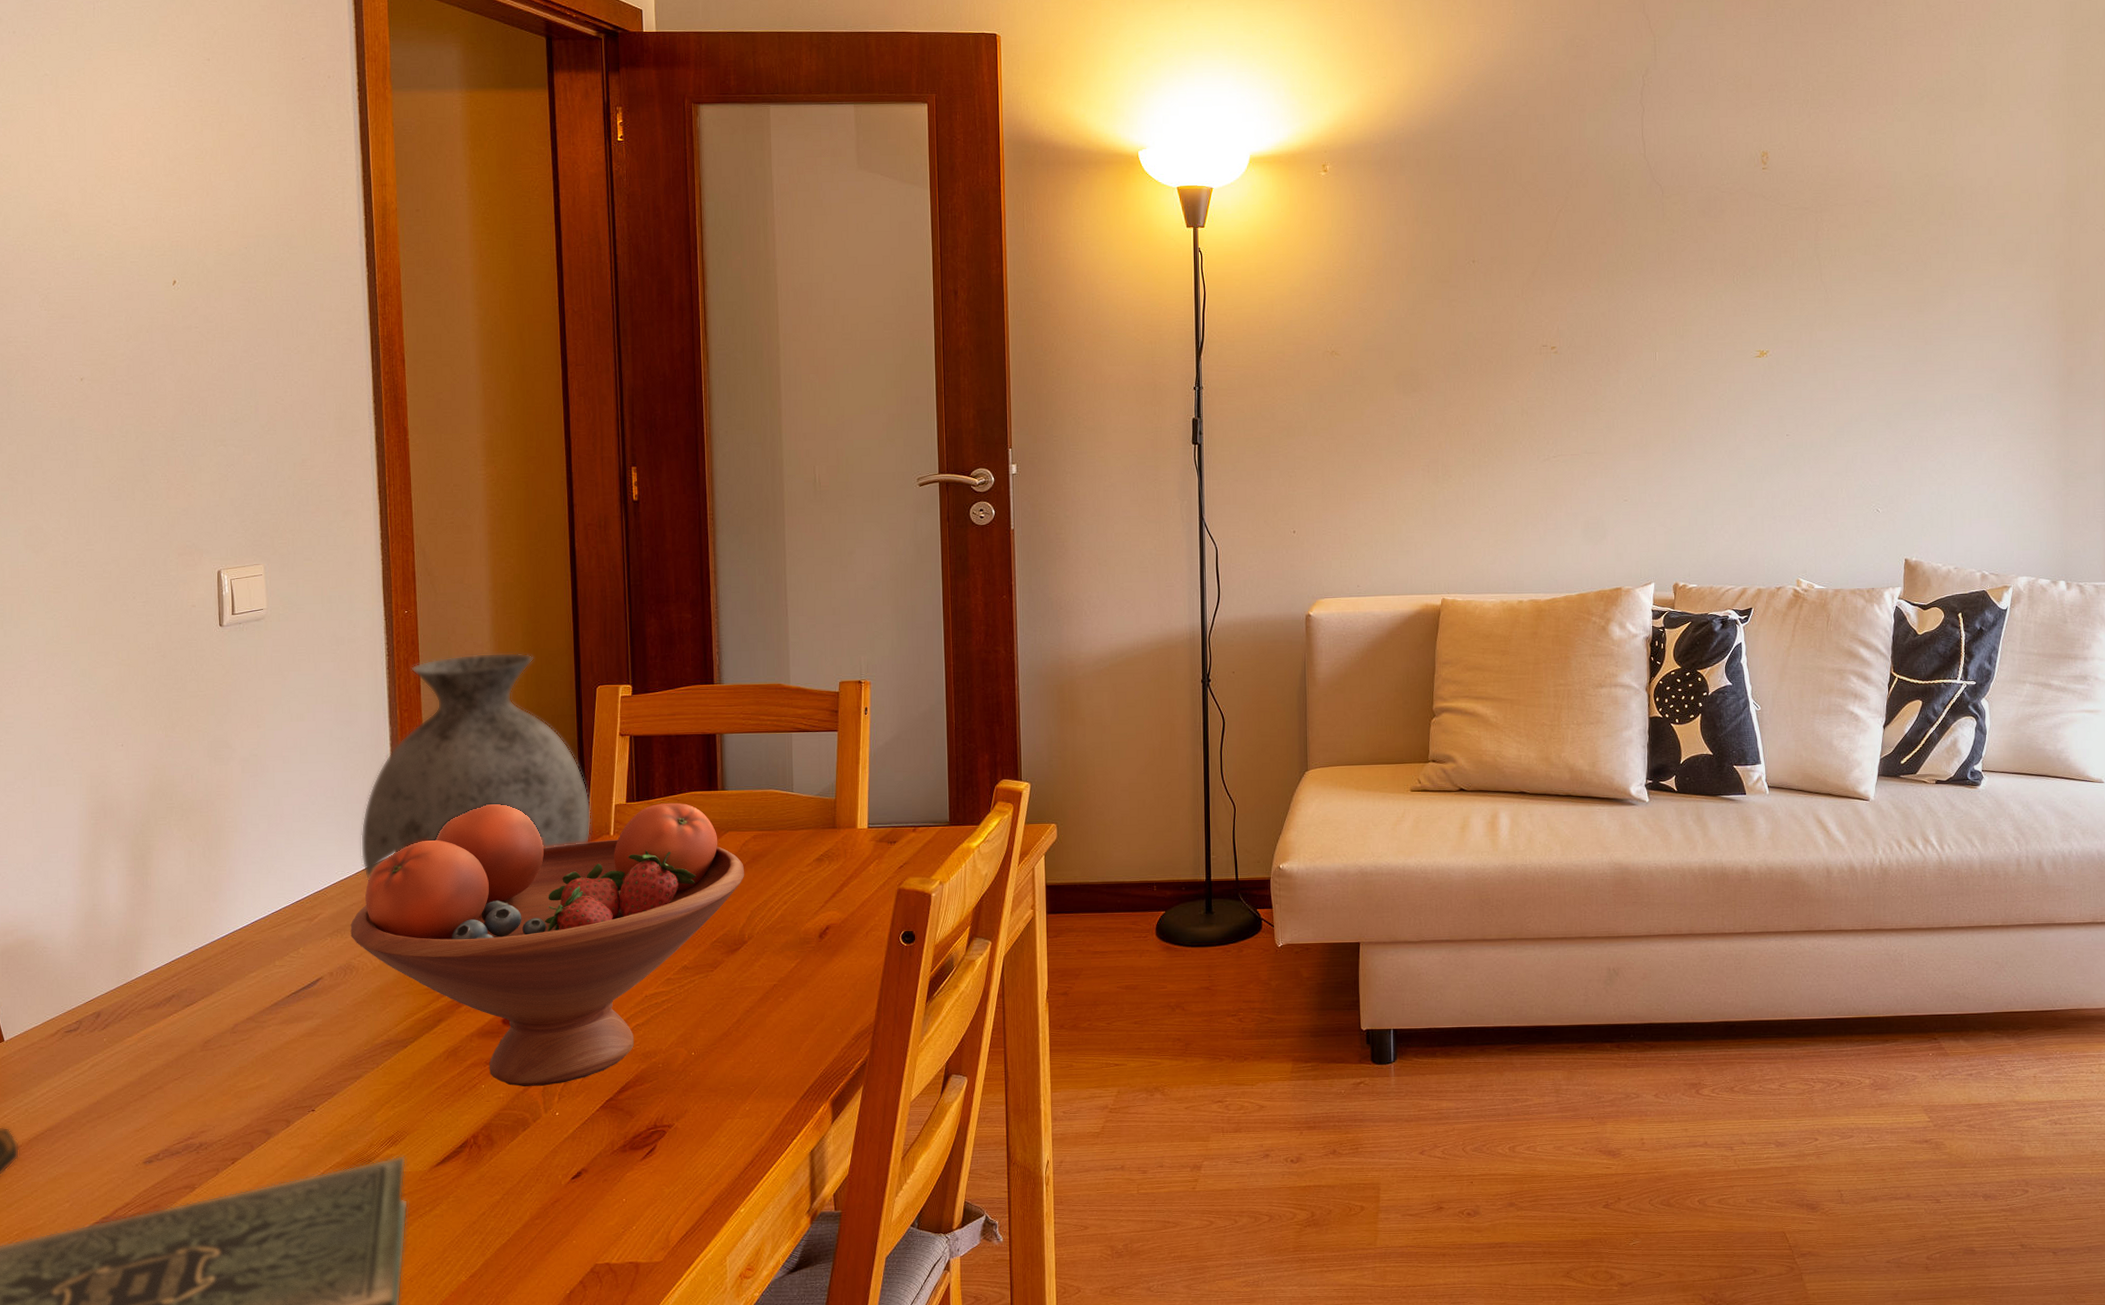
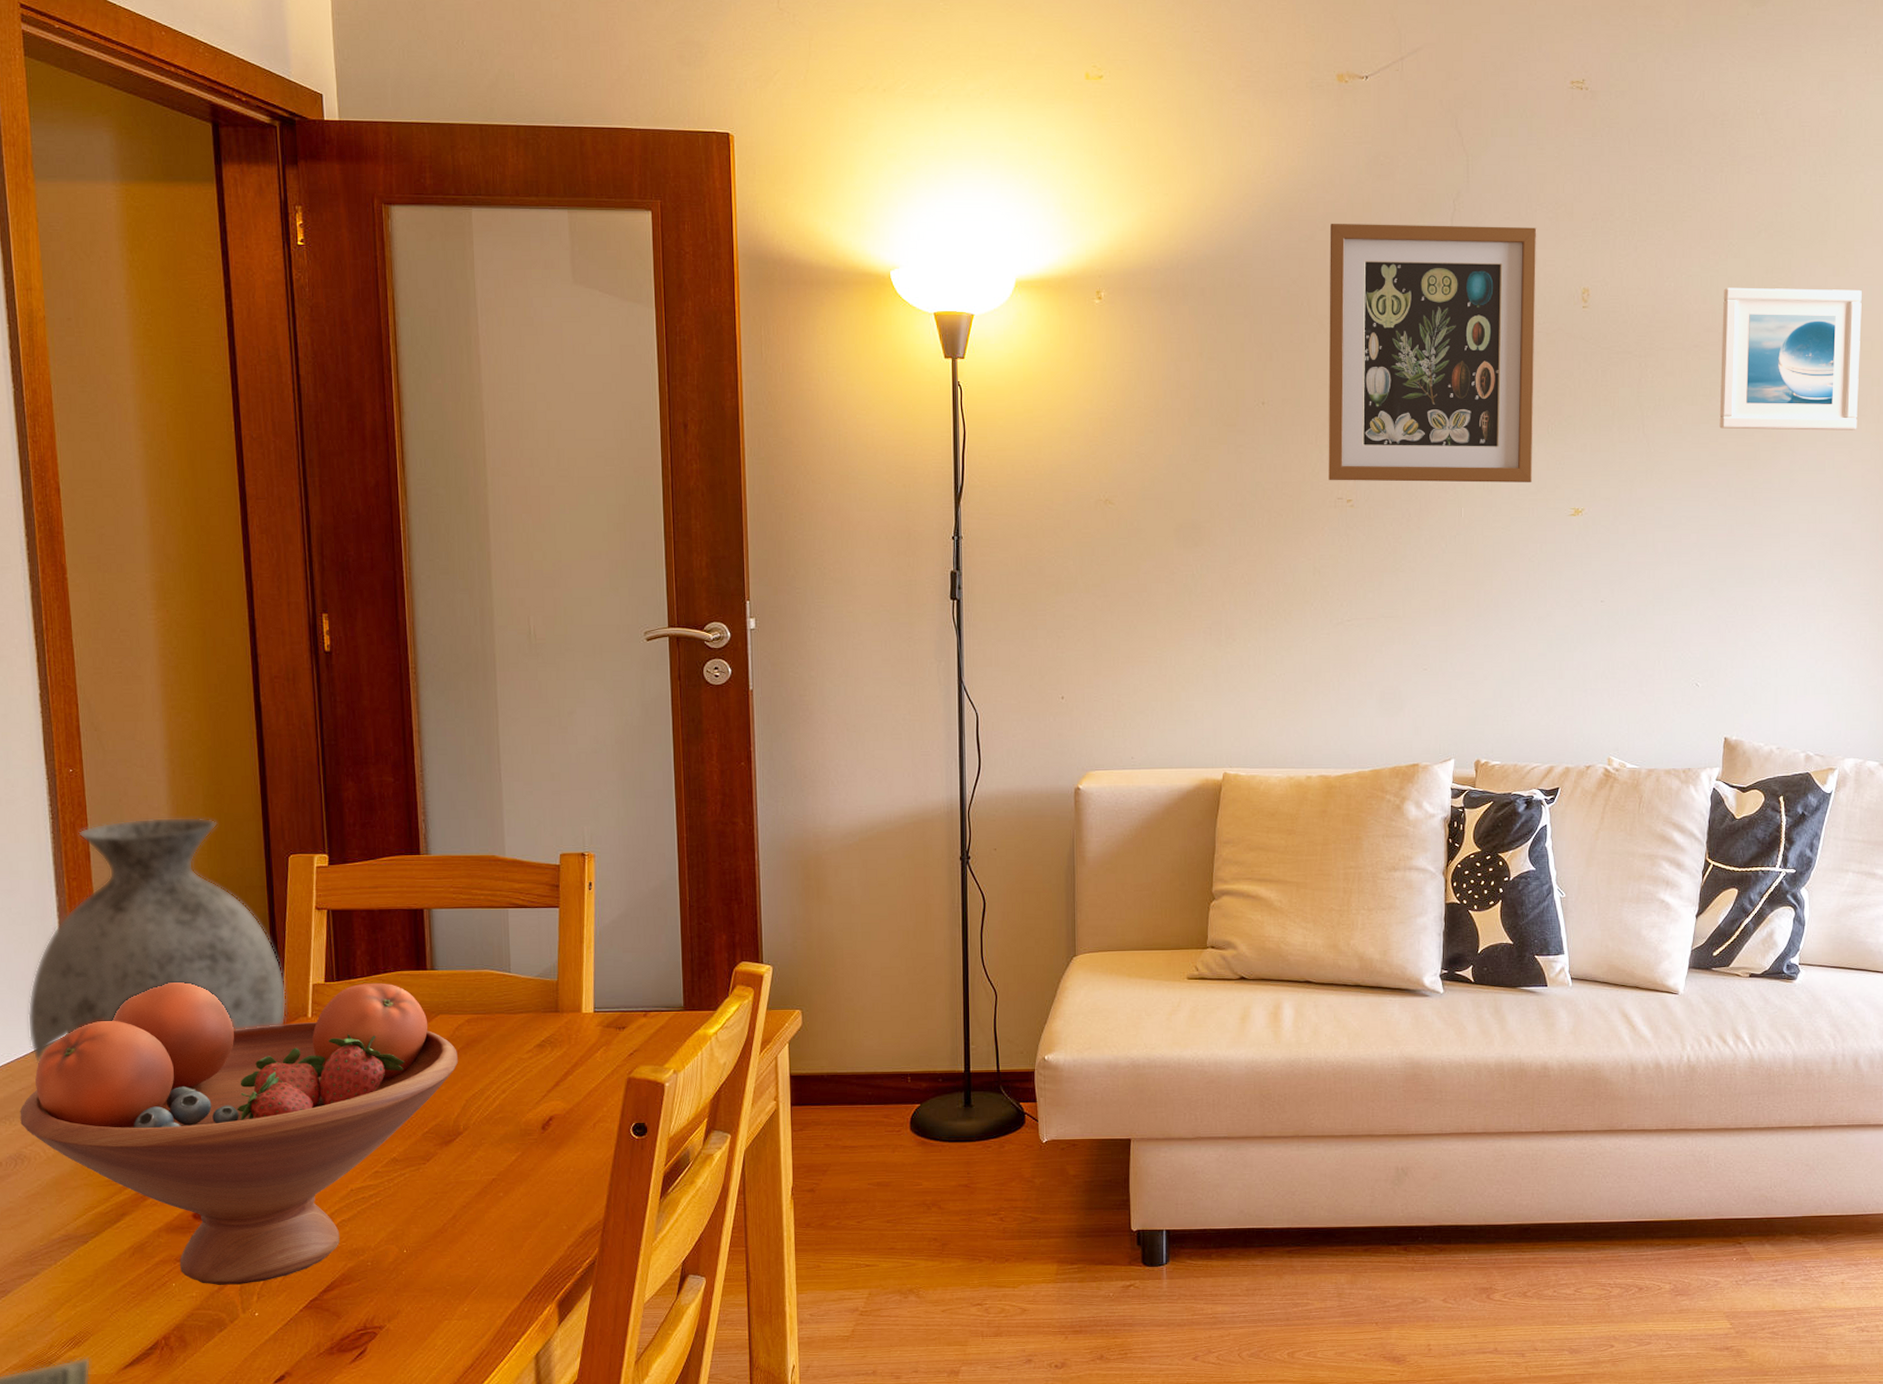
wall art: none [1531,98,1721,330] -> present [1328,223,1537,483]
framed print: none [1890,147,2019,276] -> present [1719,287,1862,430]

